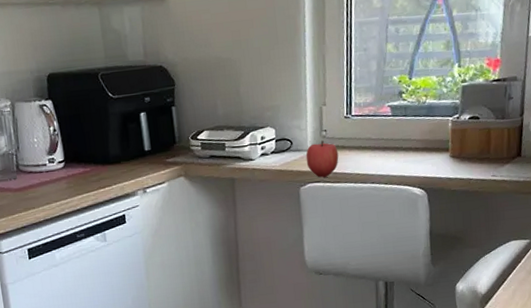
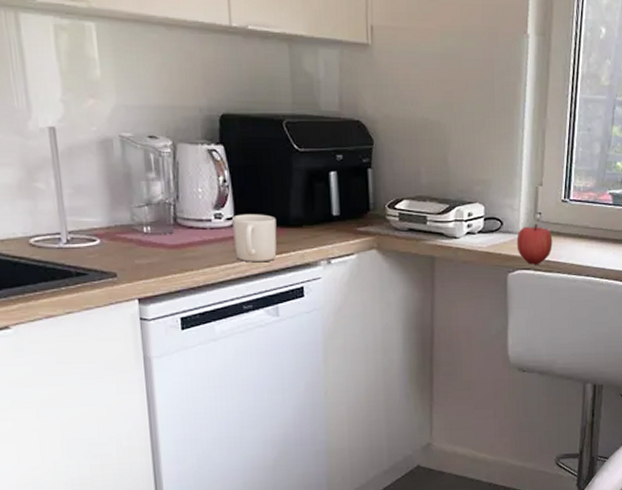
mug: none [62,155,101,198] -> present [231,214,277,263]

